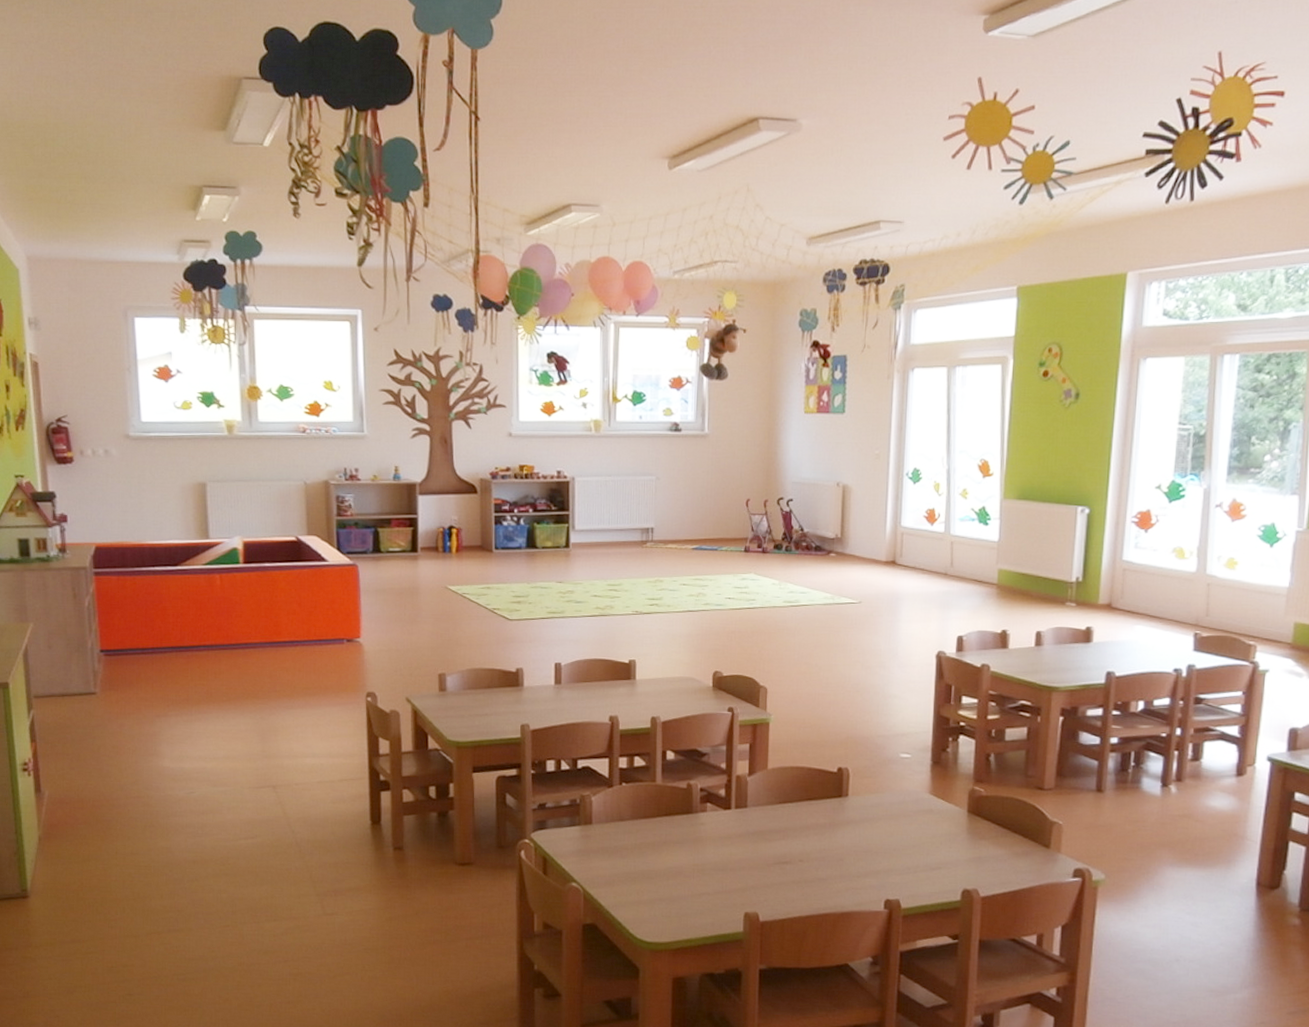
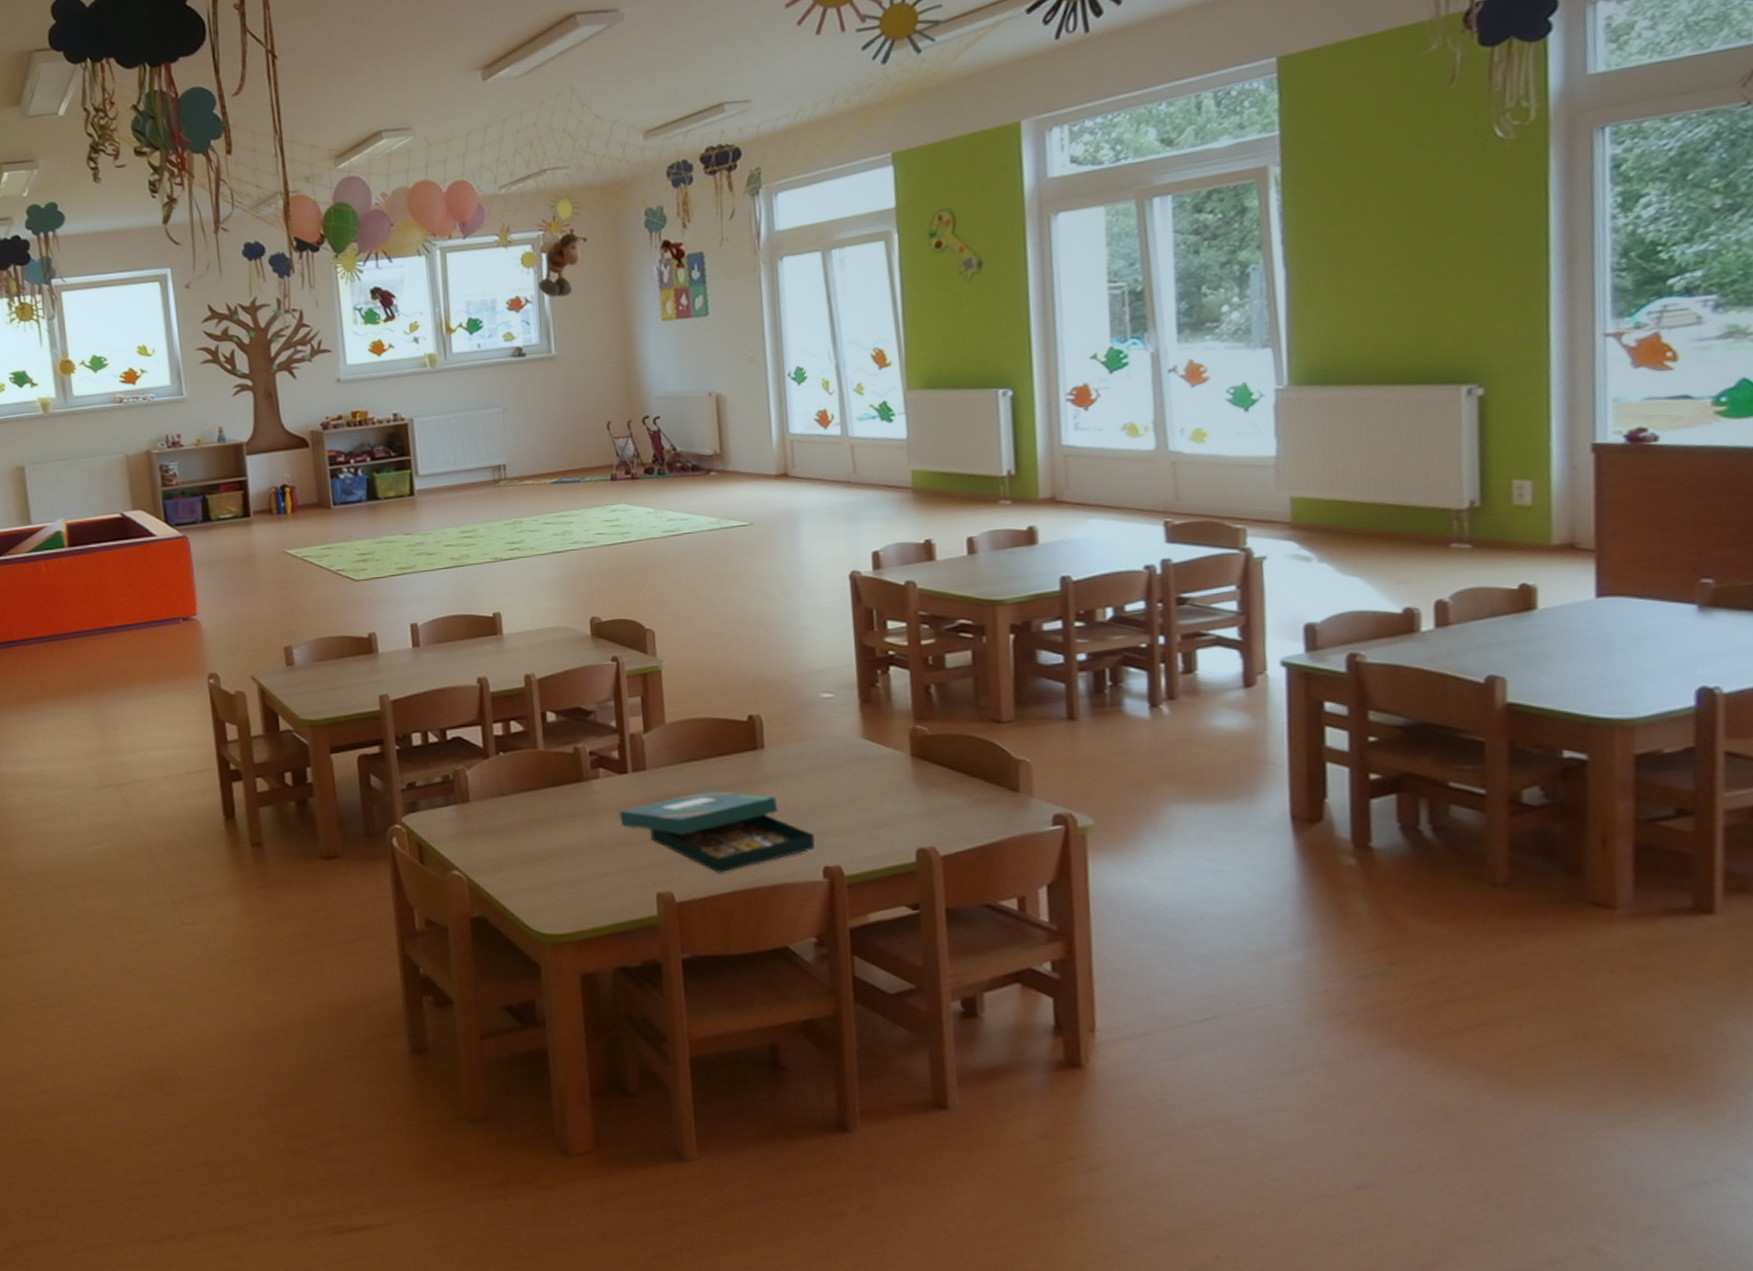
board game: none [720,828,880,900] -> present [619,790,815,873]

